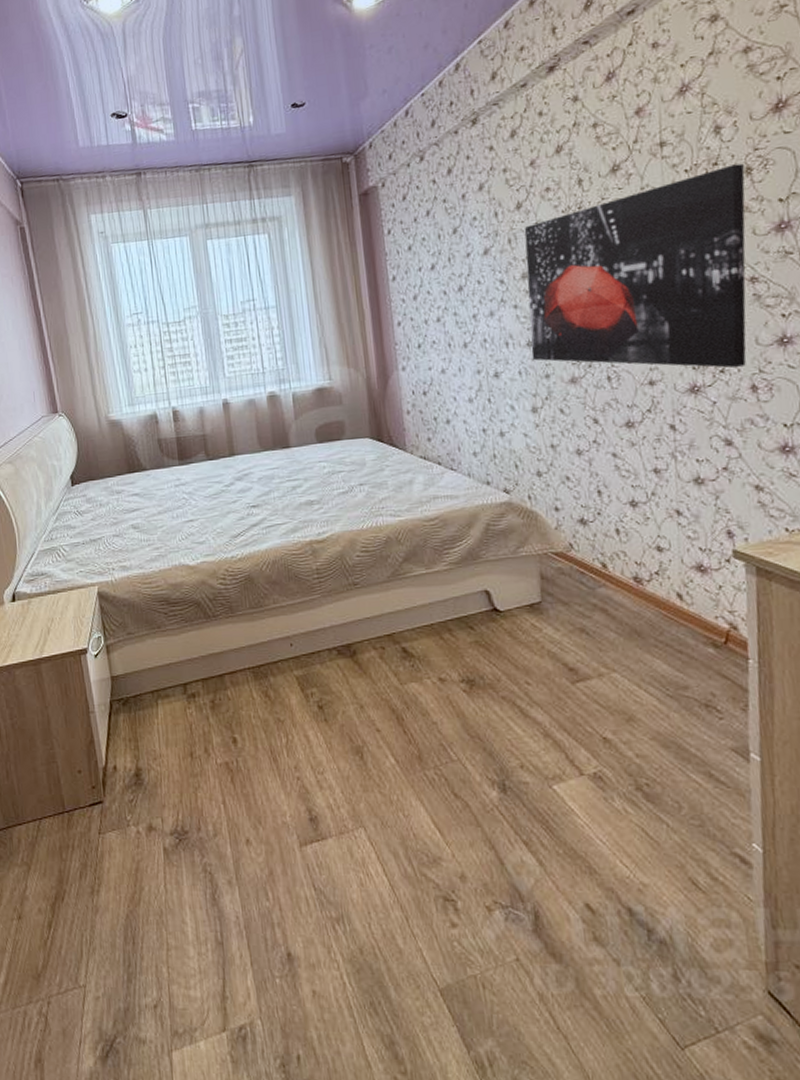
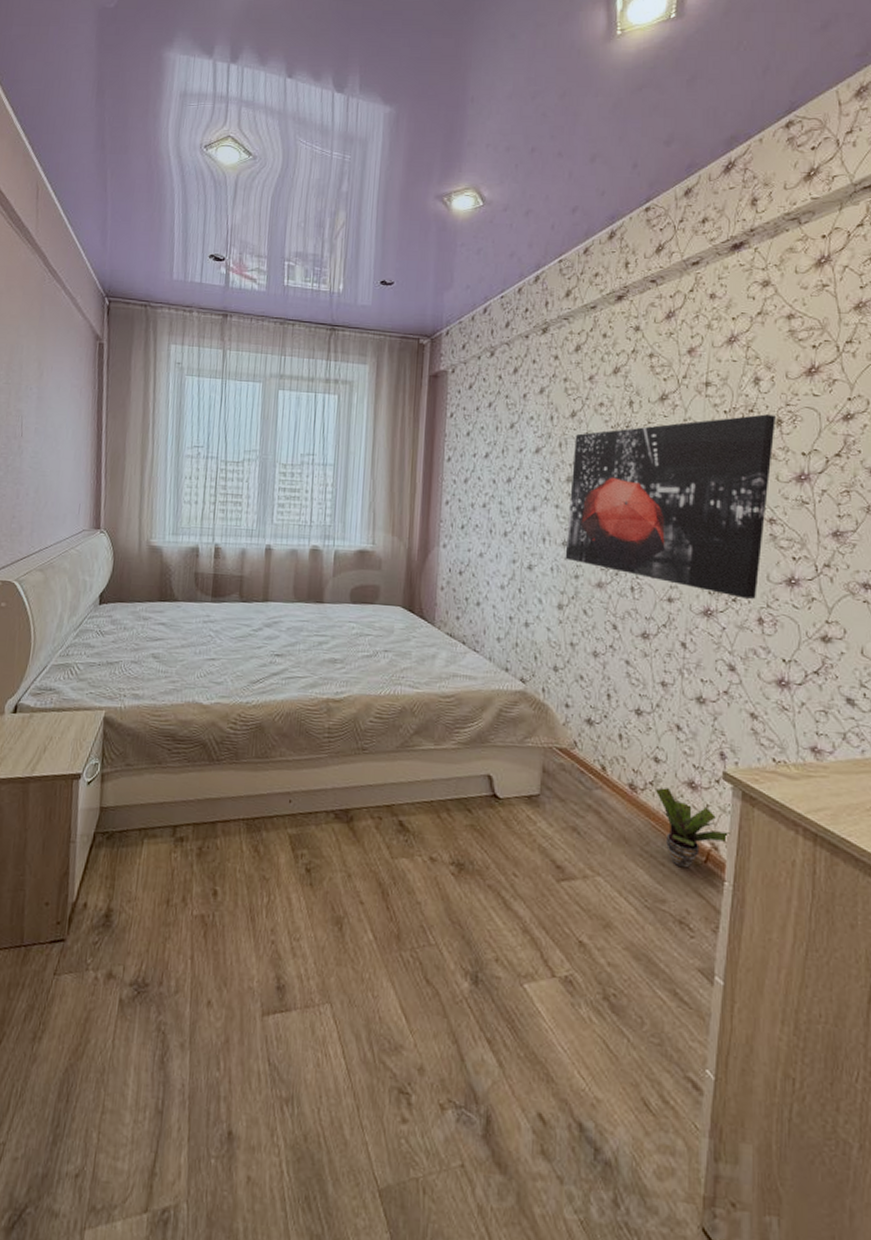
potted plant: none [663,575,748,652] -> present [656,788,730,868]

